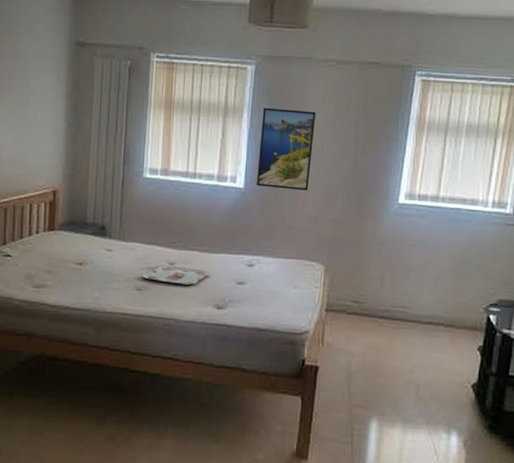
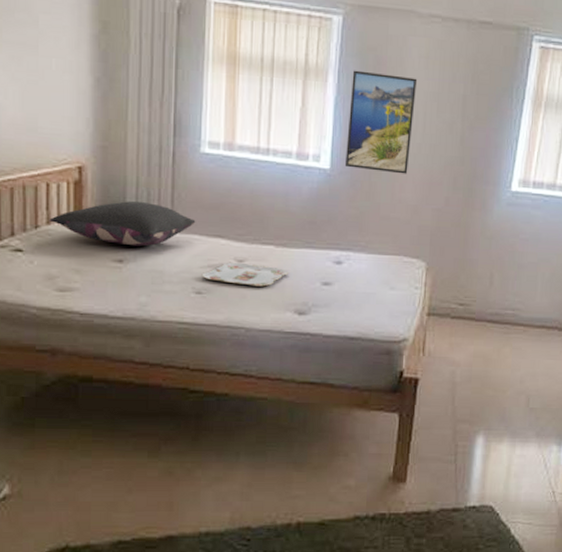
pillow: none [30,217,138,253] -> present [49,201,196,247]

